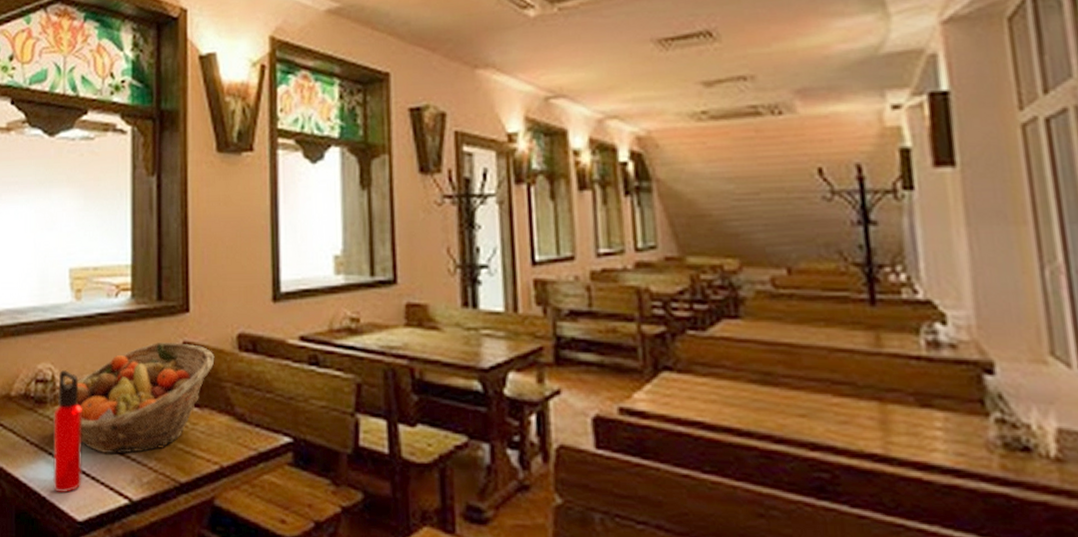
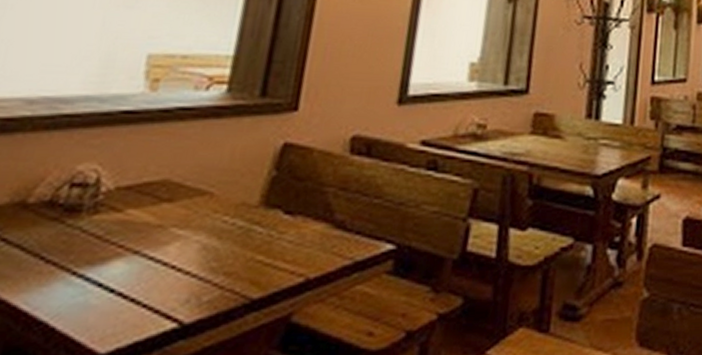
water bottle: present [52,370,82,494] -> none [69,172,135,321]
fruit basket: present [58,343,215,454] -> none [98,143,320,271]

